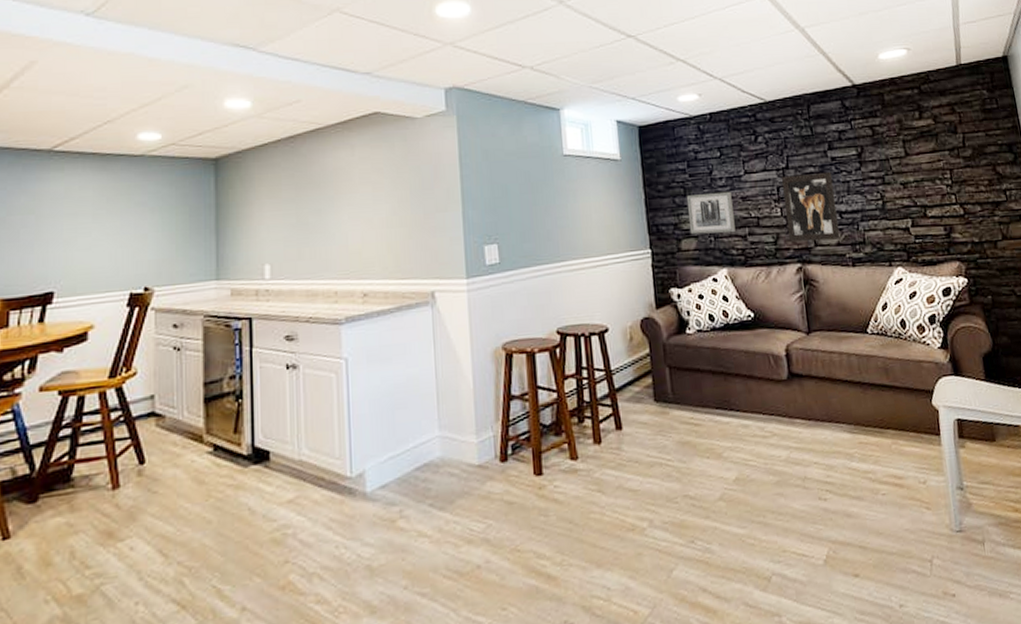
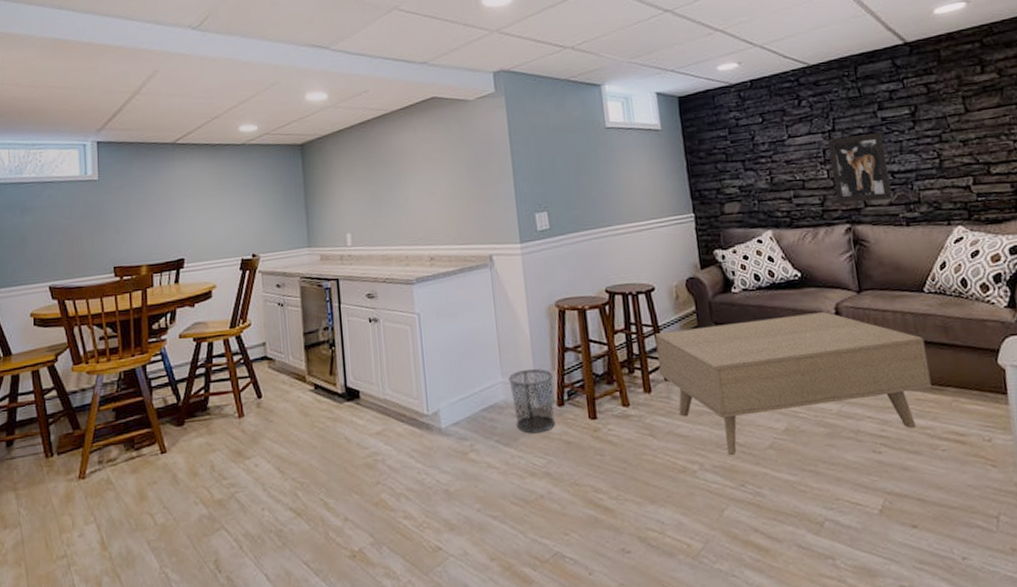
waste bin: none [446,420,497,495] -> present [508,369,555,434]
coffee table: none [606,354,874,510] -> present [654,312,932,456]
wall art: present [686,191,736,235] -> none [728,155,780,199]

